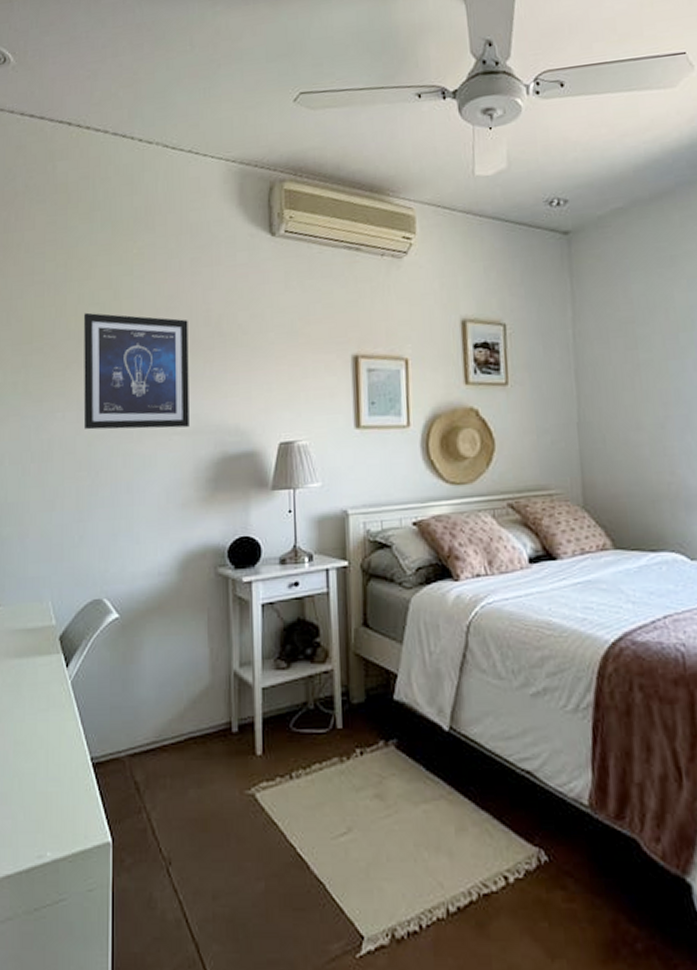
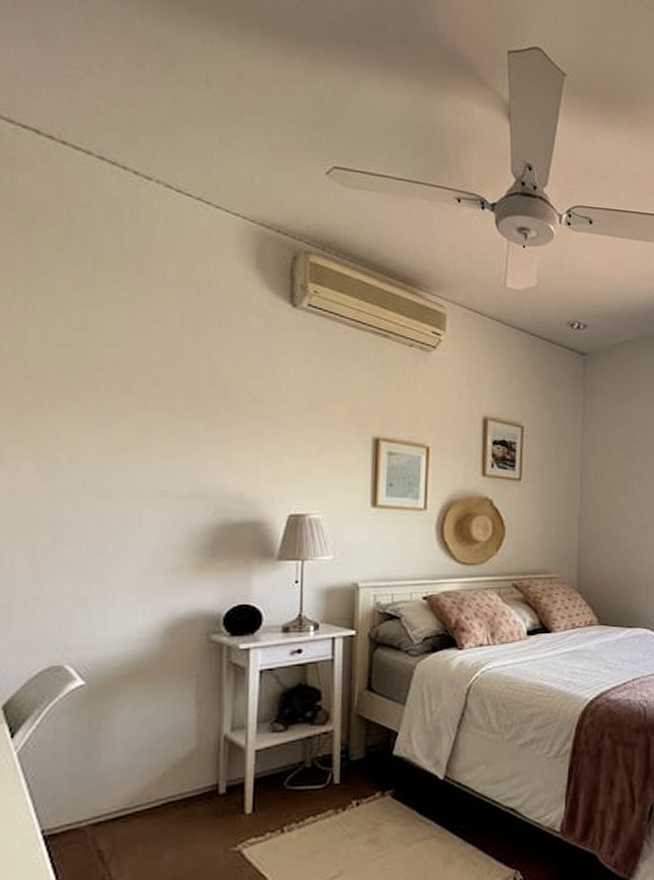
wall art: present [83,312,189,430] -> none [44,353,188,490]

